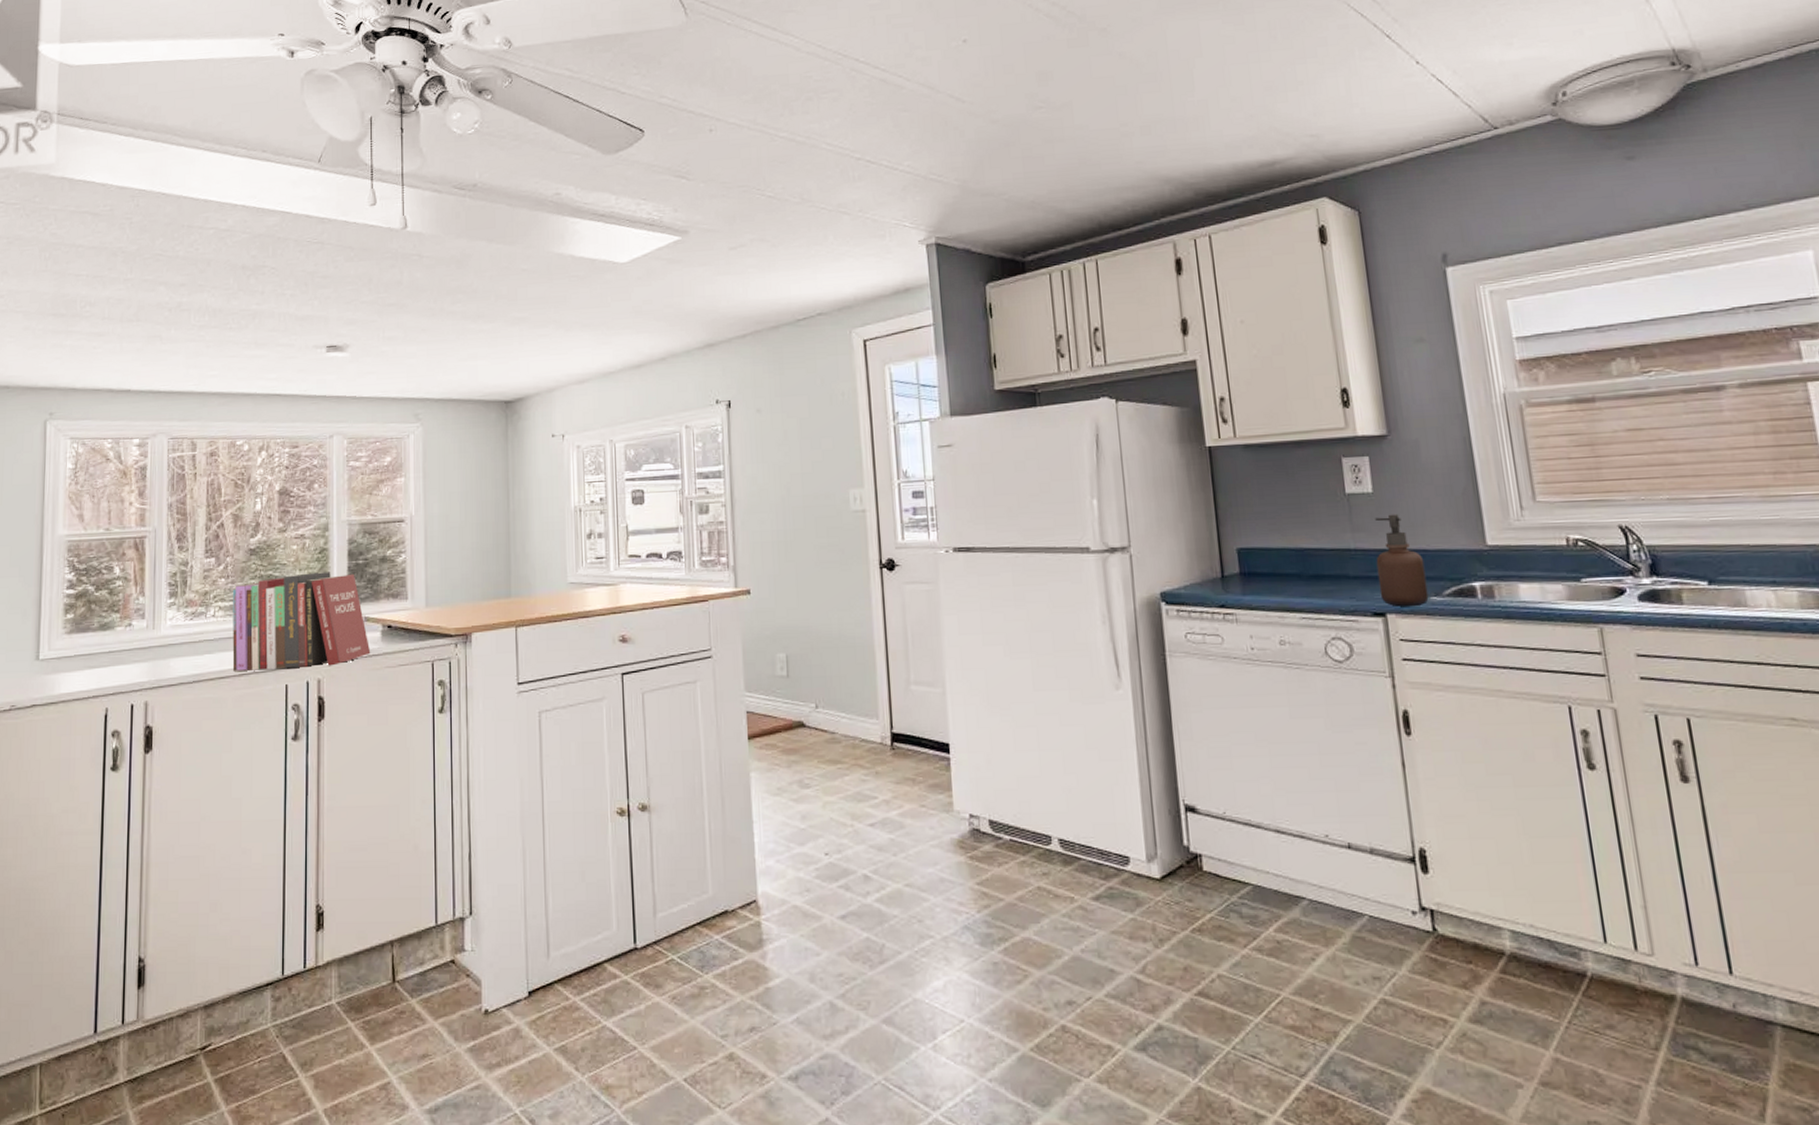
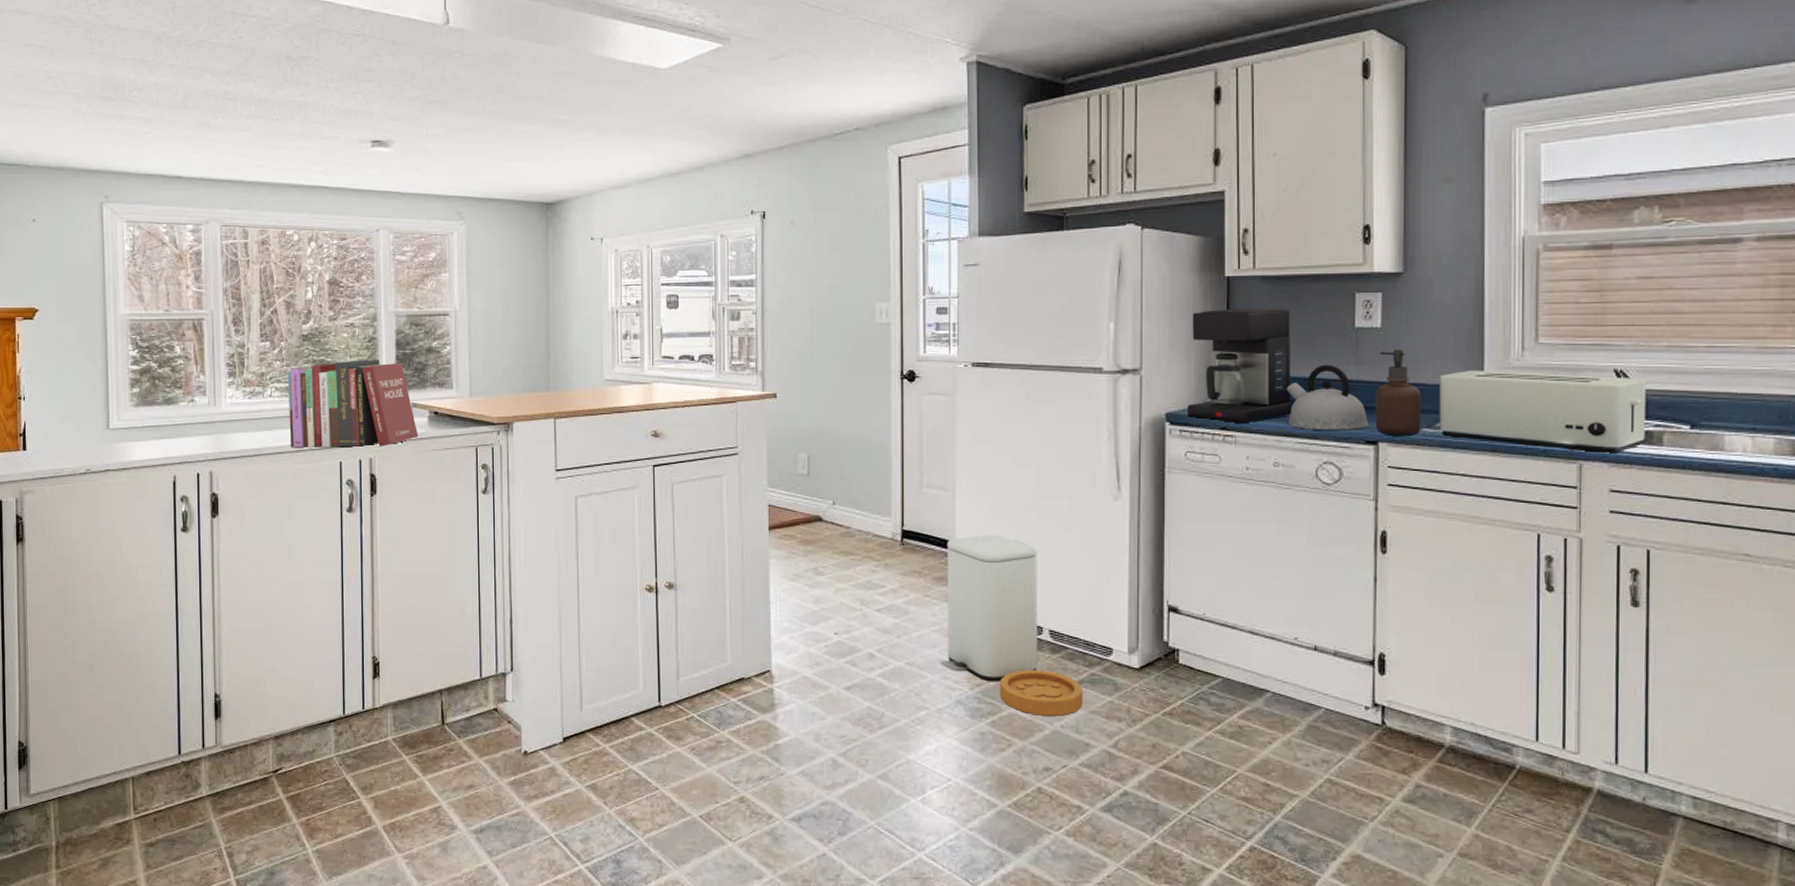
pedal bin: none [940,733,1049,902] -> present [940,534,1037,682]
pet bowl: none [1010,886,1103,939] -> present [1000,670,1083,716]
coffee maker: none [1177,477,1291,601] -> present [1187,309,1291,424]
kettle: none [1282,533,1376,604] -> present [1286,364,1370,431]
toaster: none [1440,532,1664,616] -> present [1439,370,1646,454]

